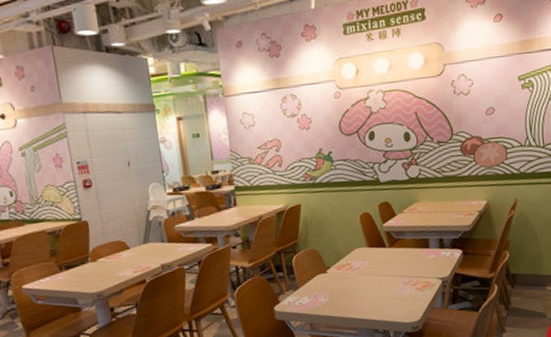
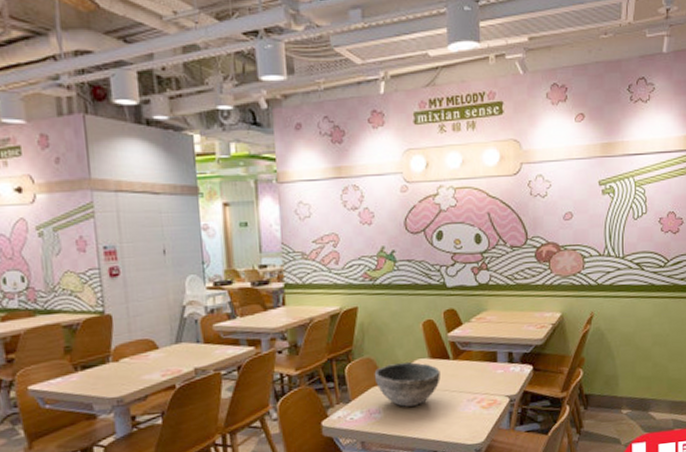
bowl: none [318,251,378,292] -> present [374,362,440,407]

